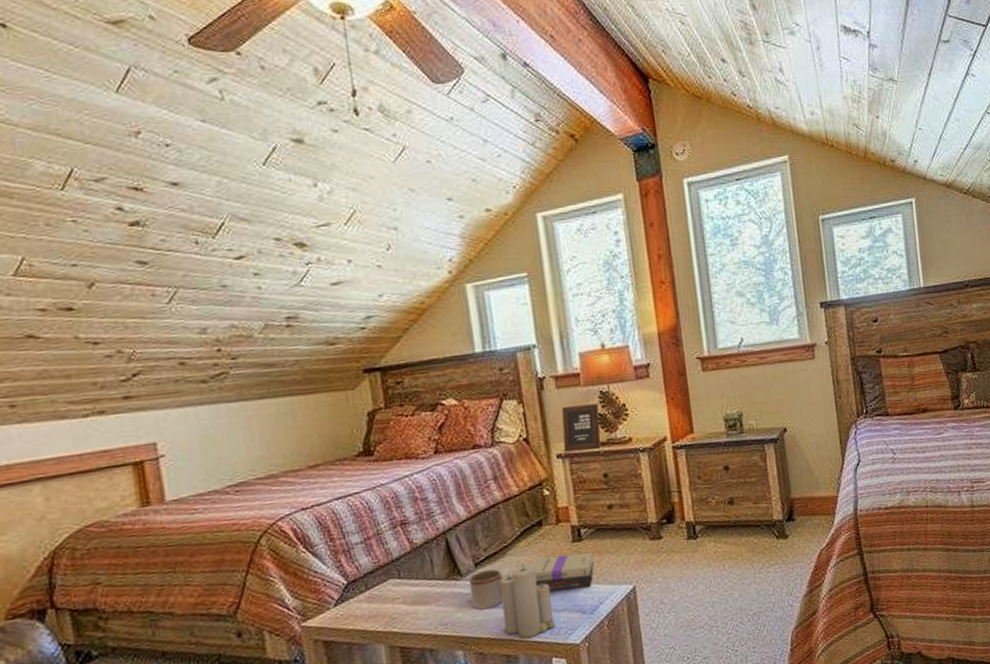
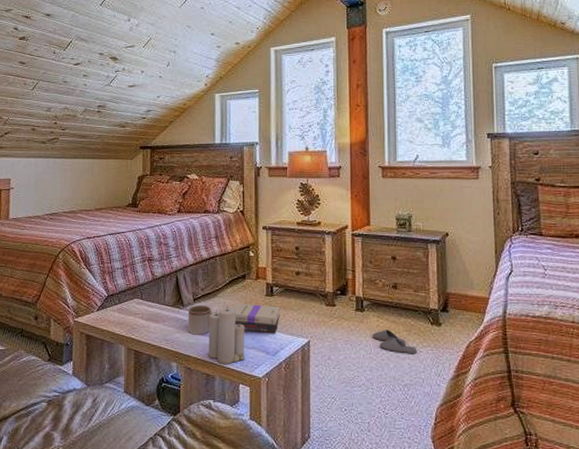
picture frame: present [562,403,601,453] -> none [268,192,298,227]
slippers: none [711,553,764,580] -> present [373,329,417,354]

